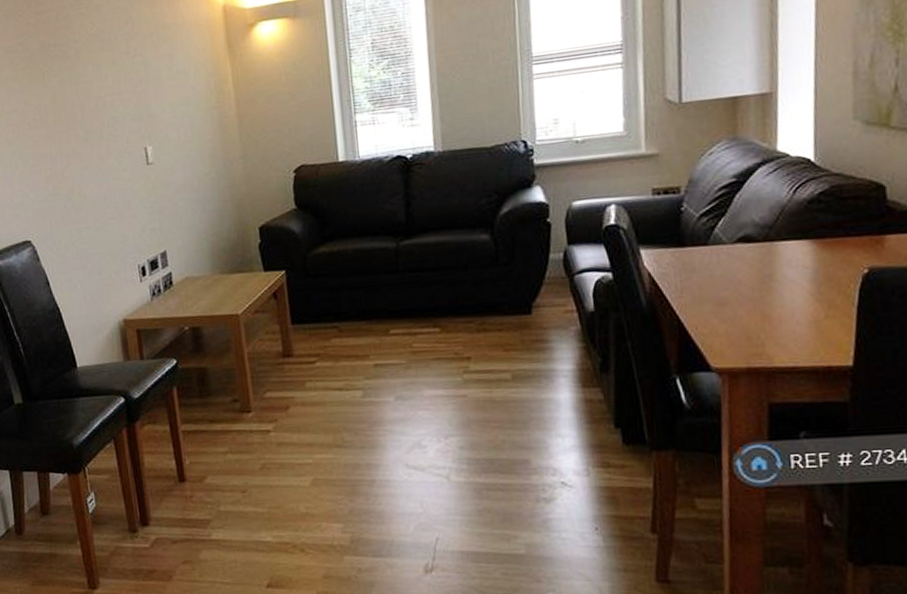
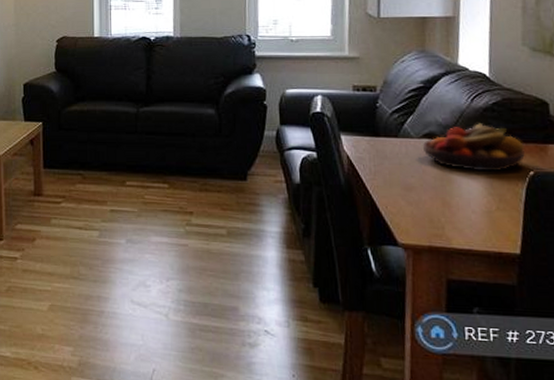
fruit bowl: none [736,218,858,276] -> present [422,123,525,172]

